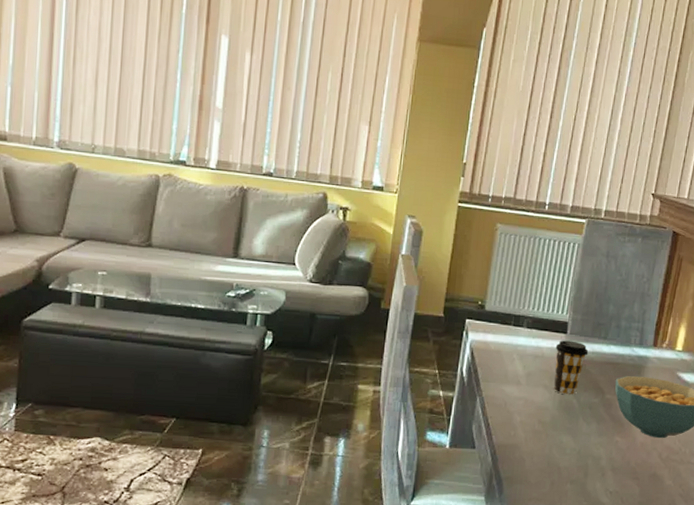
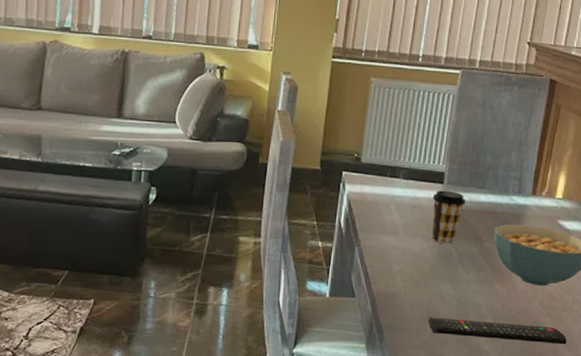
remote control: none [547,469,683,498] -> present [427,317,567,345]

